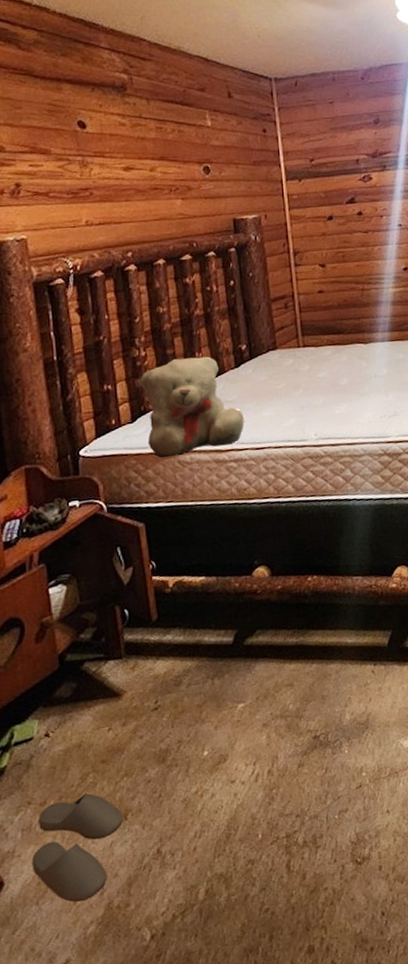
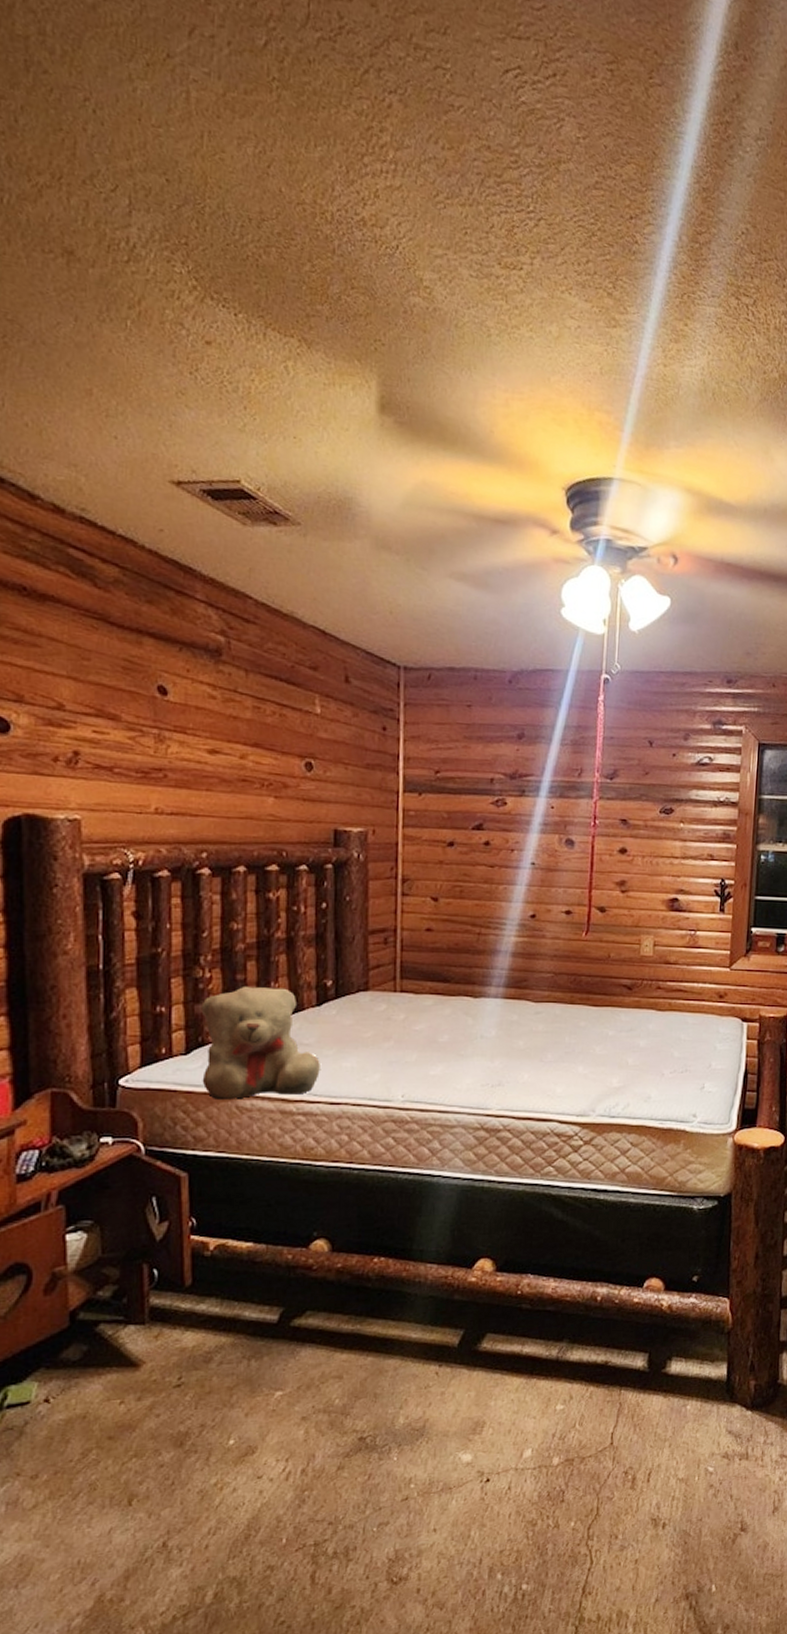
slippers: present [31,793,124,902] -> none [14,1471,128,1590]

